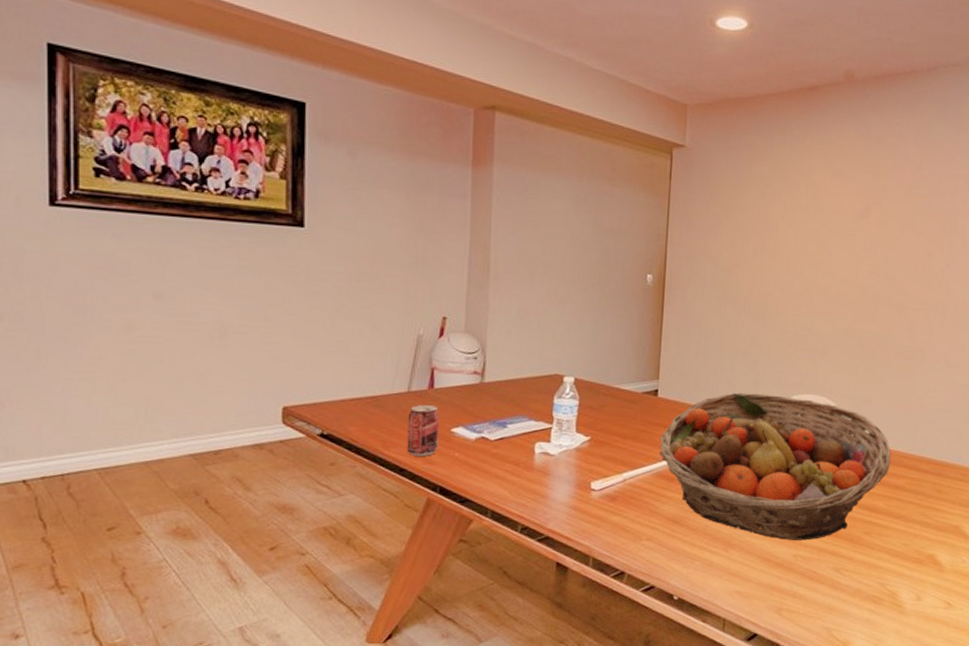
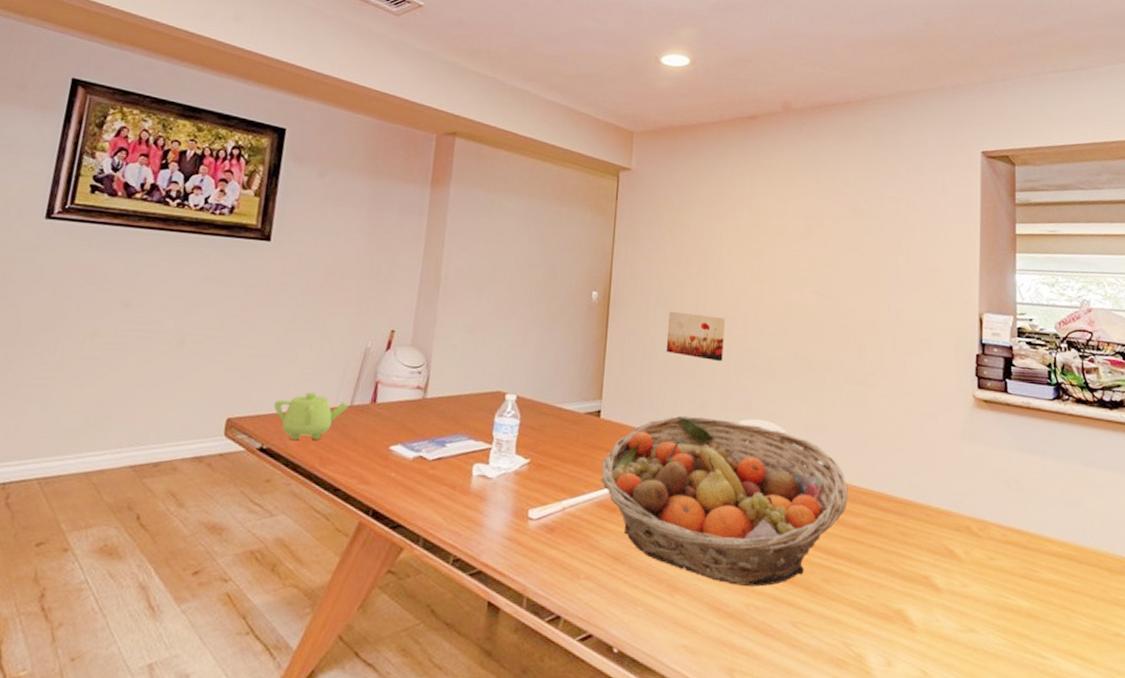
teapot: none [330,379,406,426] -> present [274,391,349,441]
beverage can: present [407,405,440,456] -> none [343,420,380,476]
wall art: none [721,293,780,341] -> present [666,311,725,362]

